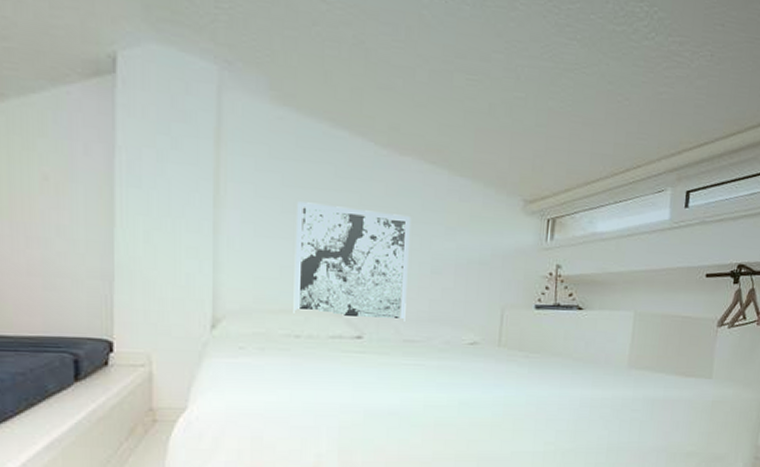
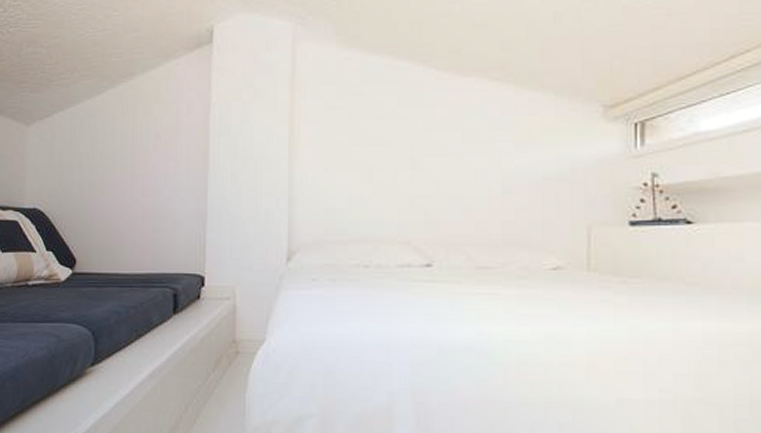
wall art: present [293,201,412,322] -> none [362,133,478,247]

